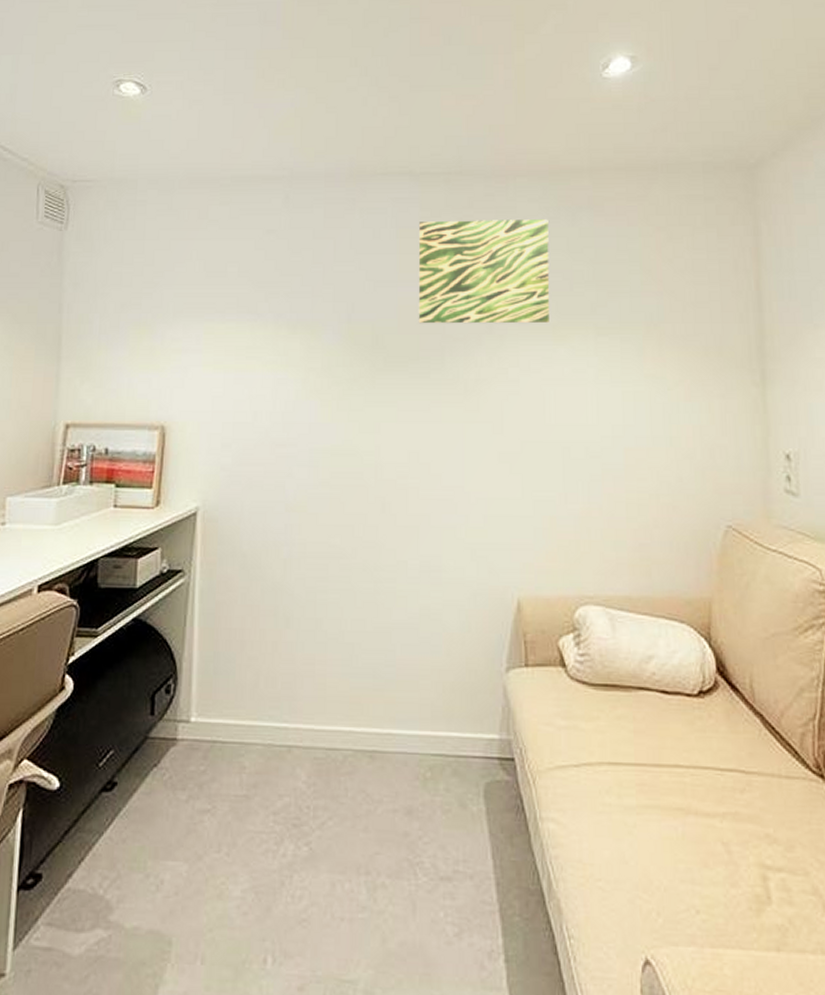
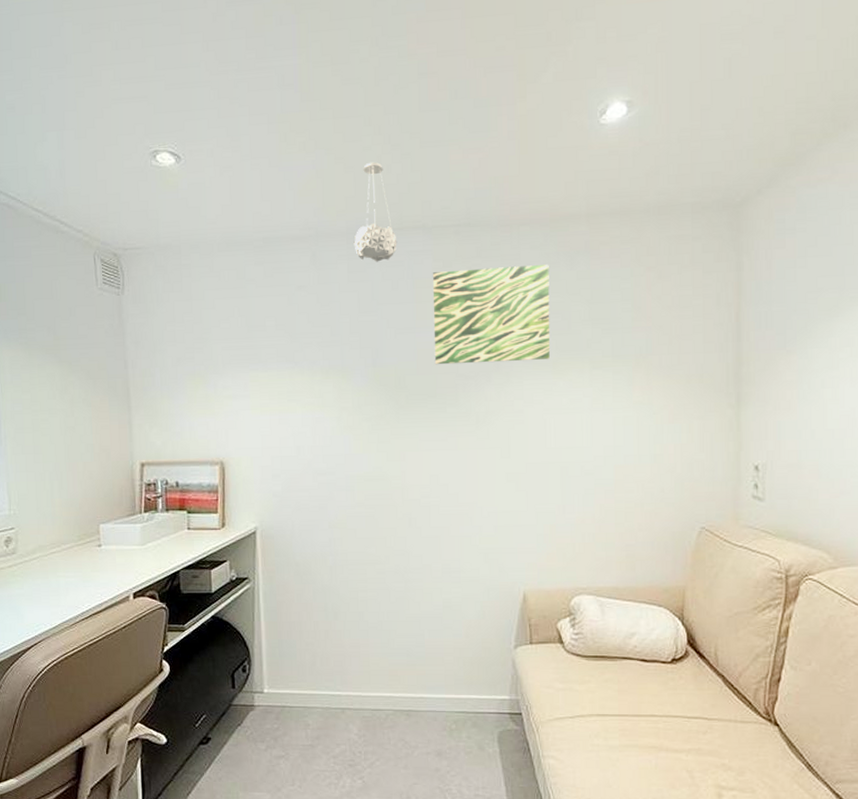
pendant light: none [332,103,381,208] -> present [354,162,397,262]

